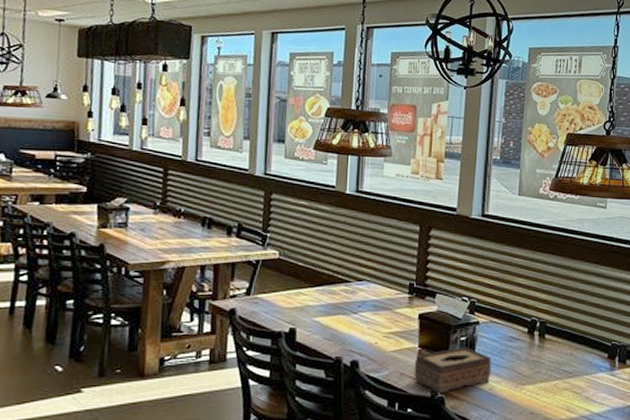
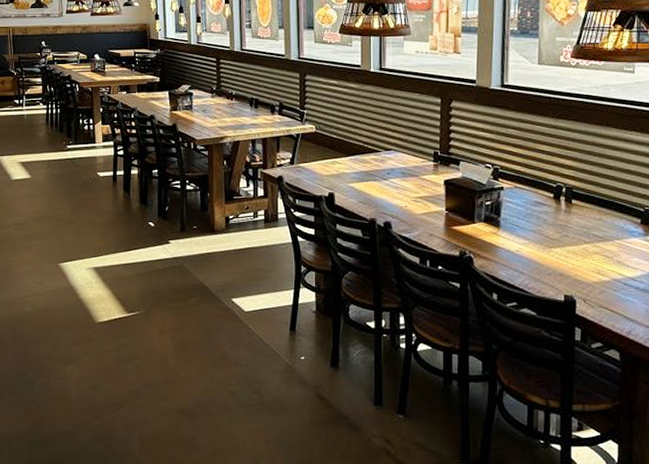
tissue box: present [415,346,492,394] -> none [443,210,518,254]

